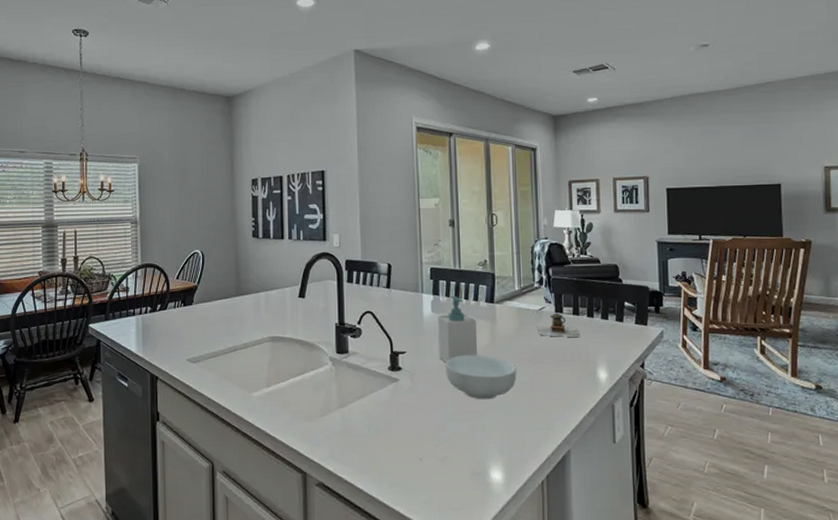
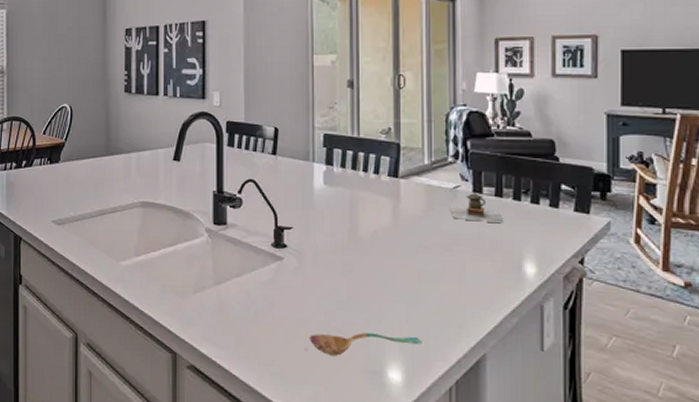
soupspoon: none [423,440,519,463] -> present [309,333,423,356]
soap bottle: present [438,296,478,363] -> none [331,167,377,243]
cereal bowl: present [446,355,517,400] -> none [338,235,423,288]

